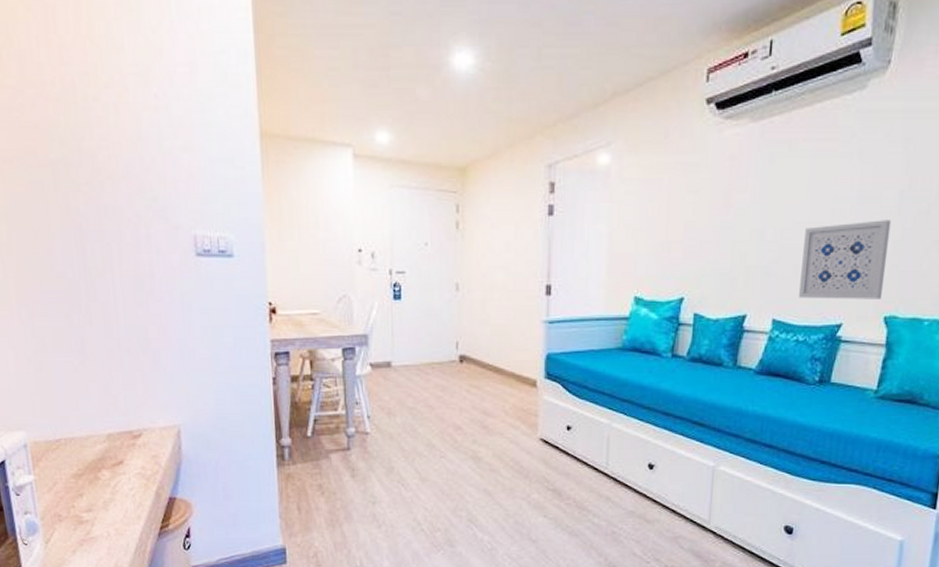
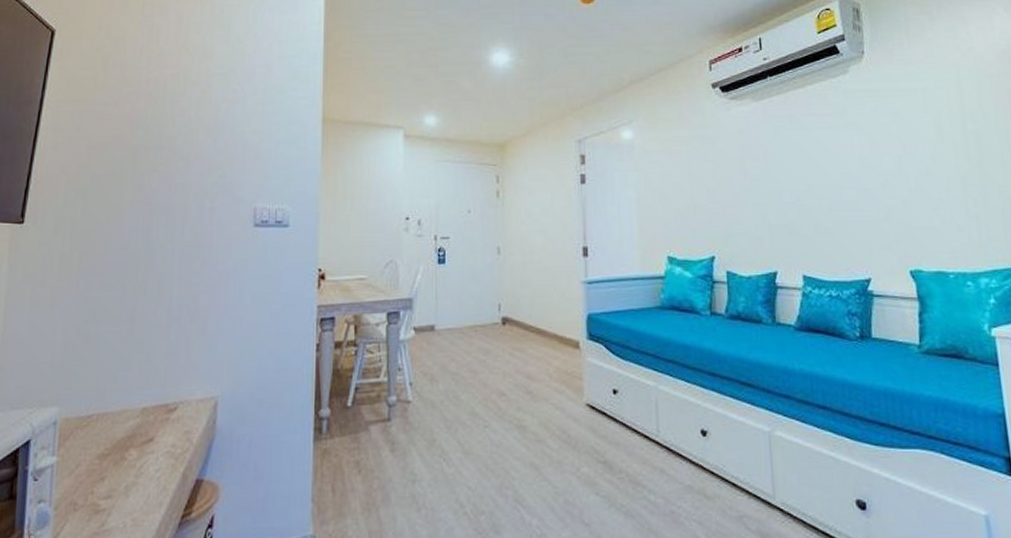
wall art: present [799,220,892,299] -> none [818,181,904,255]

